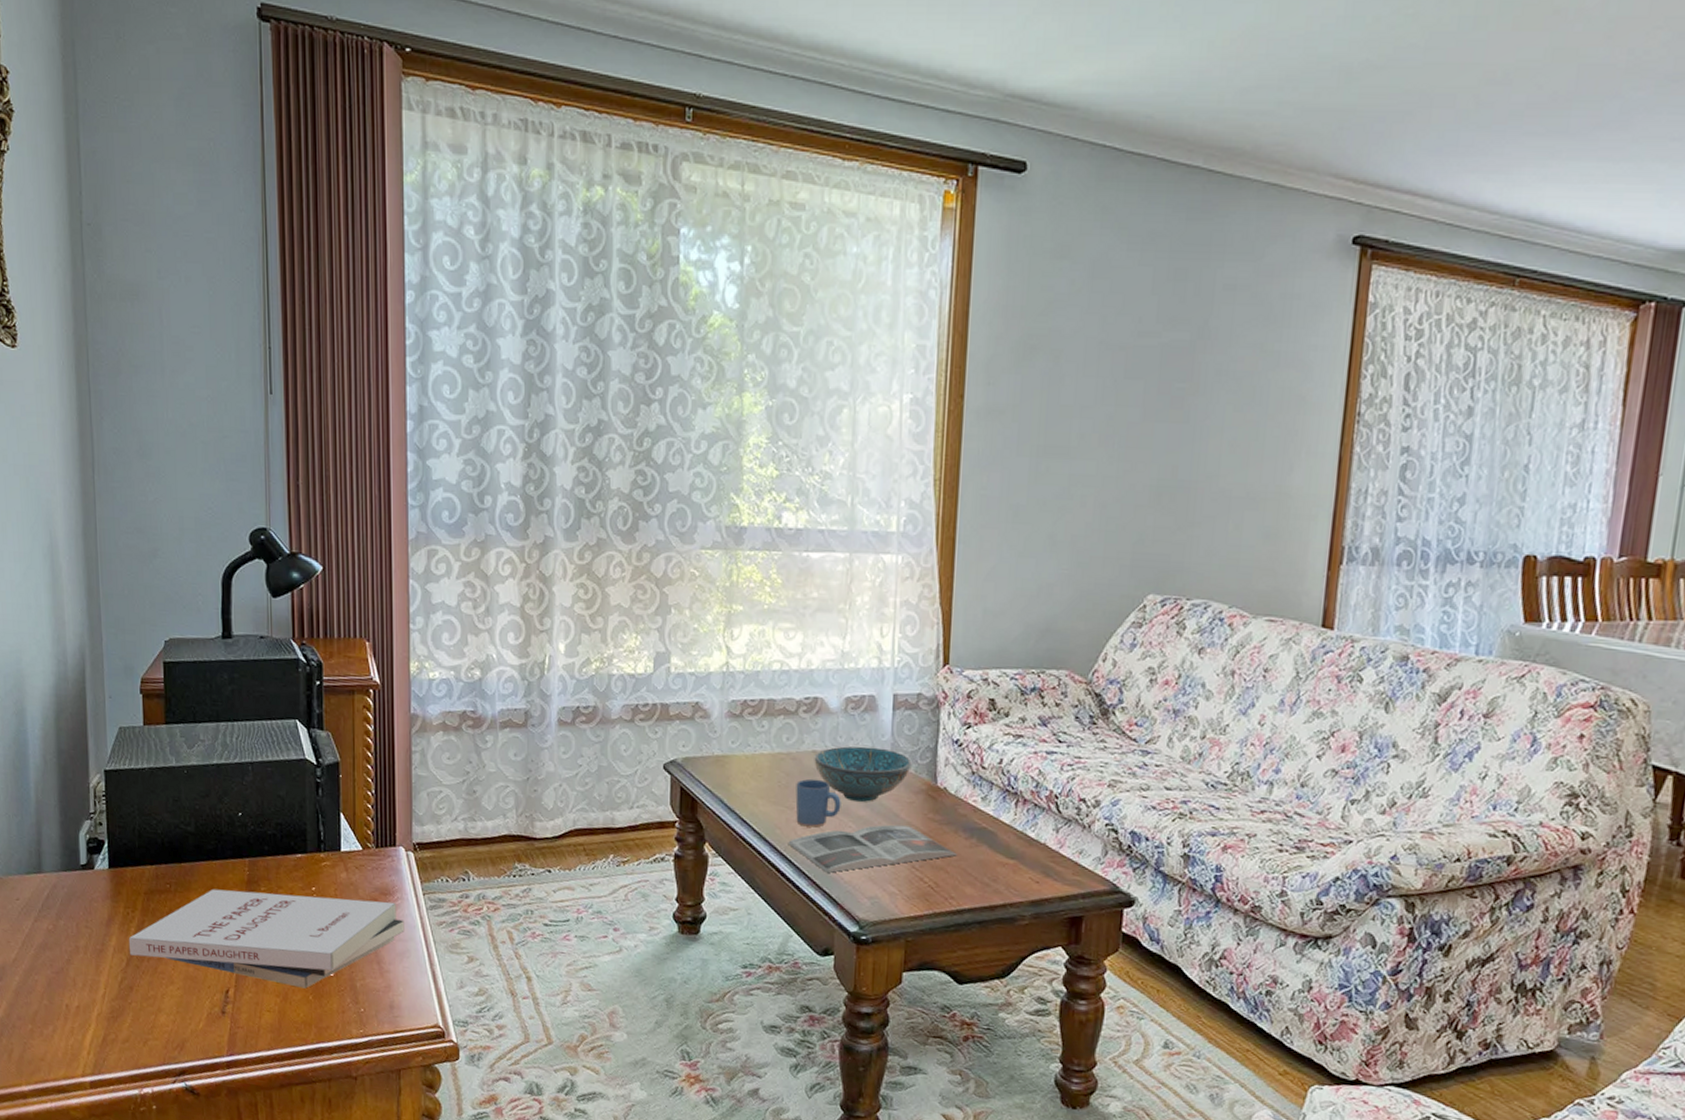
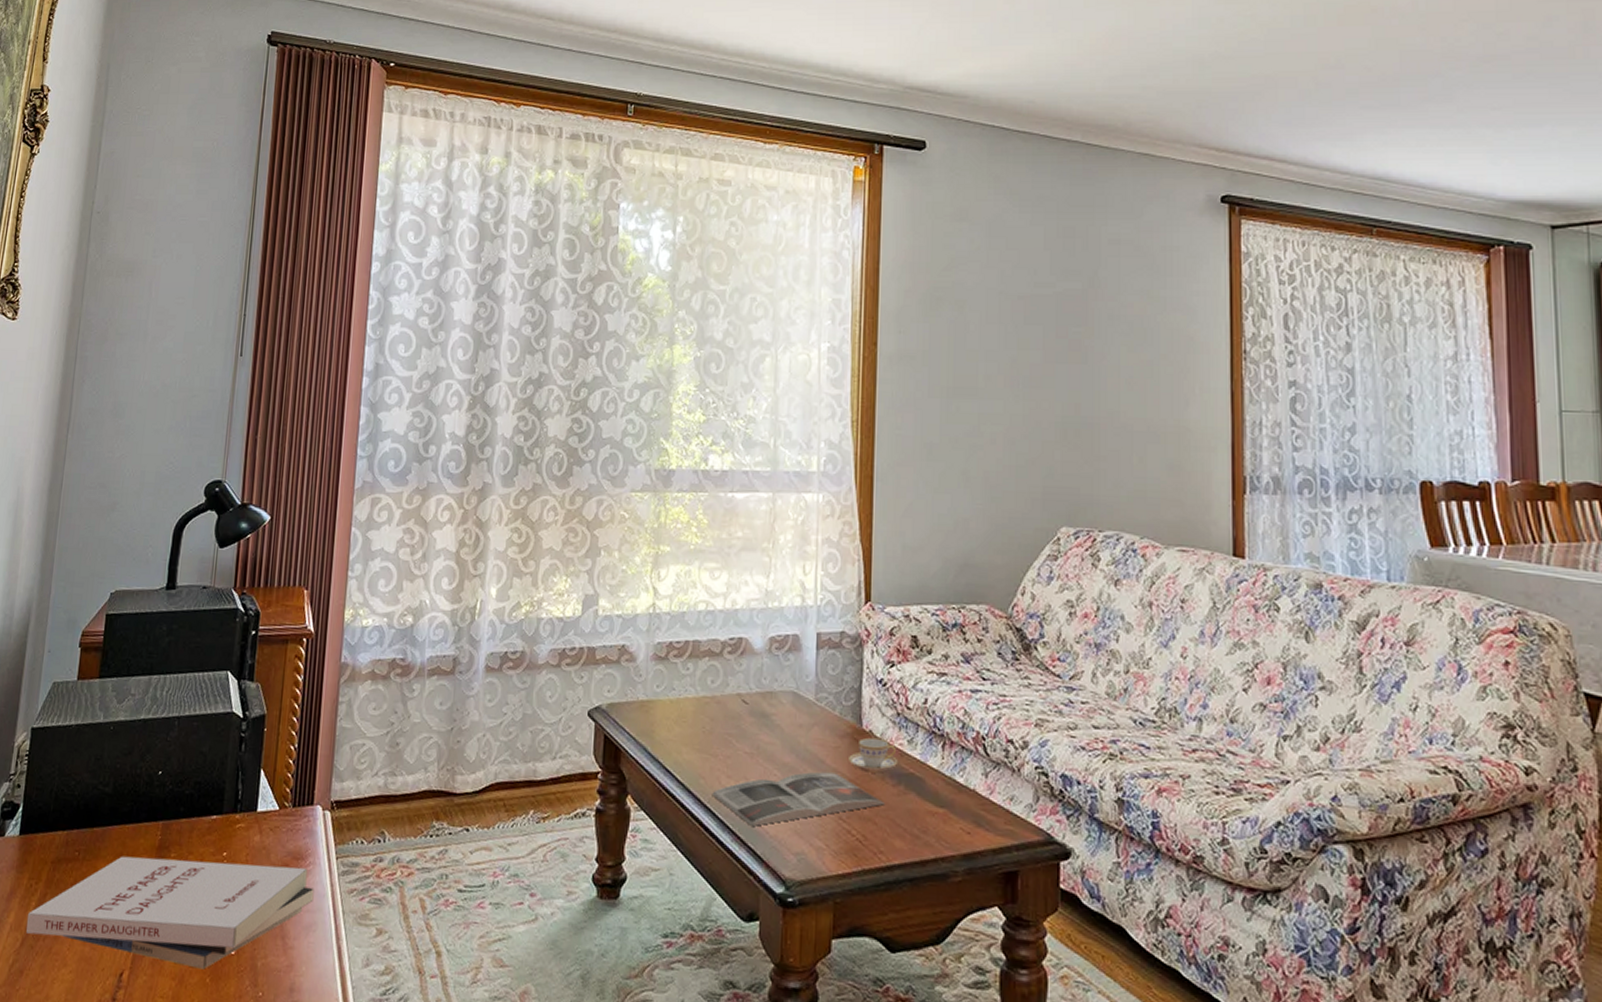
mug: present [795,778,841,828] -> none [720,723,766,776]
decorative bowl: present [814,746,912,803] -> none [738,688,836,749]
teacup: none [923,794,972,827] -> present [849,737,899,773]

